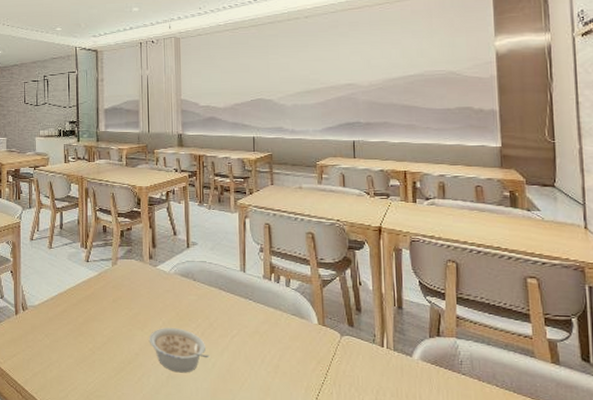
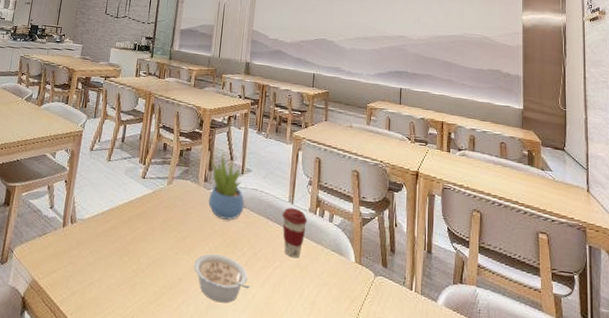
succulent plant: none [152,228,195,295] -> present [208,152,245,221]
coffee cup: none [234,276,263,325] -> present [282,207,308,258]

